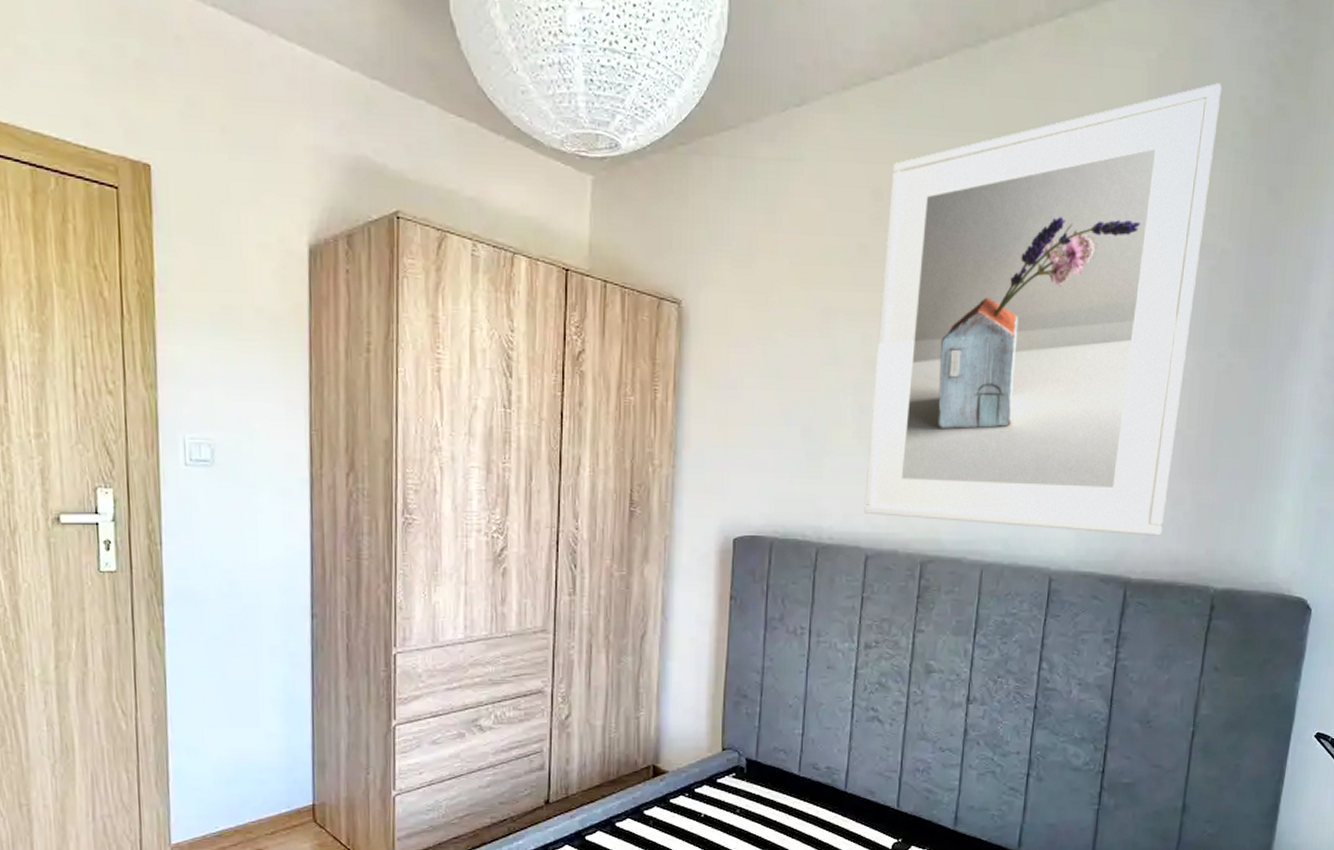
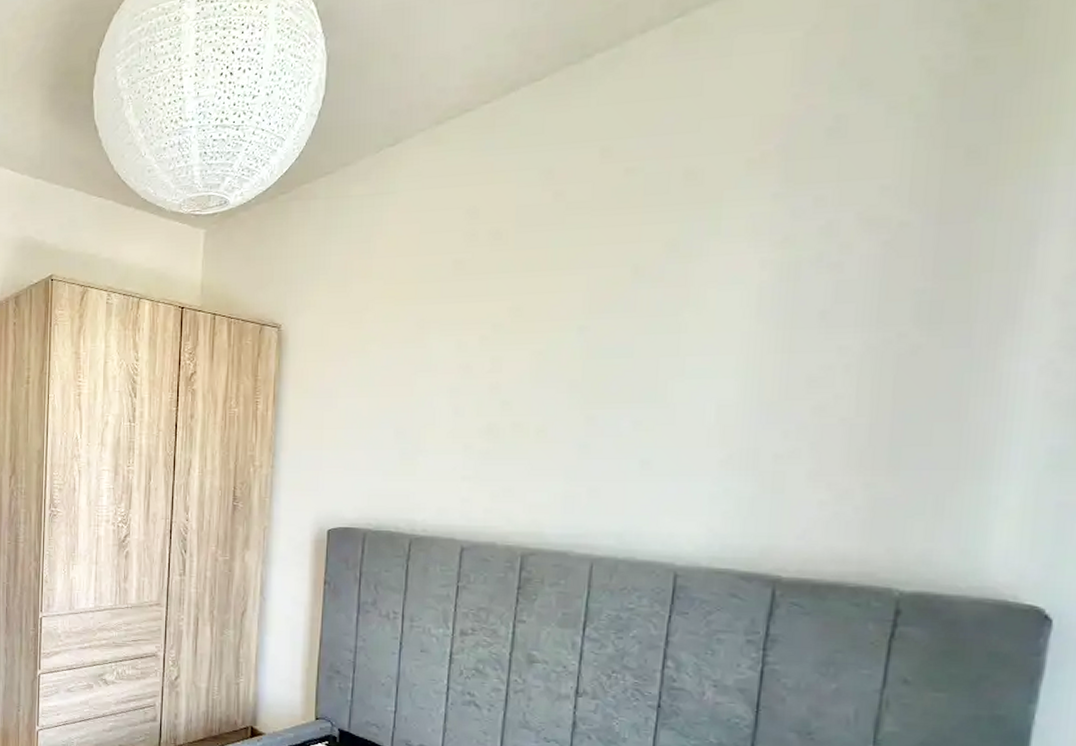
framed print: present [864,83,1222,536] -> none [459,48,895,532]

